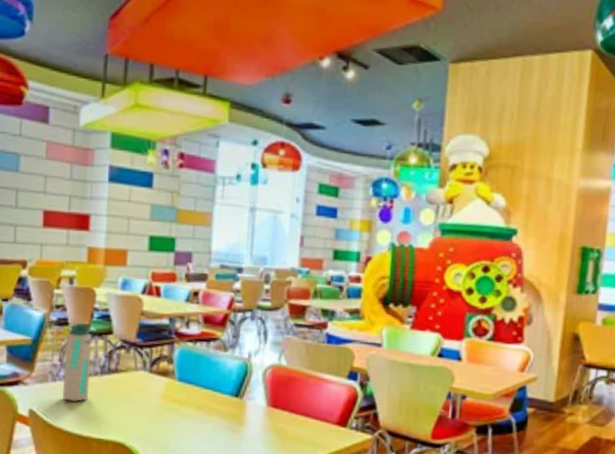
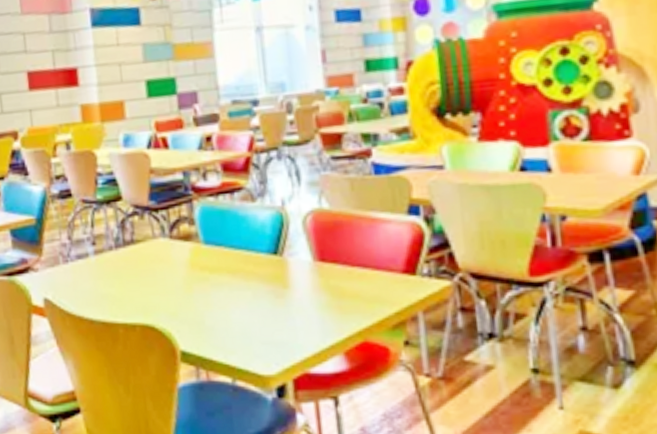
water bottle: present [62,322,92,402] -> none [71,191,106,284]

